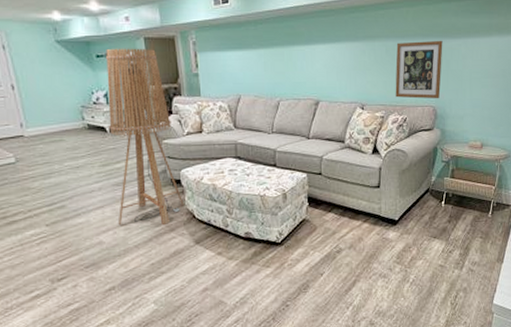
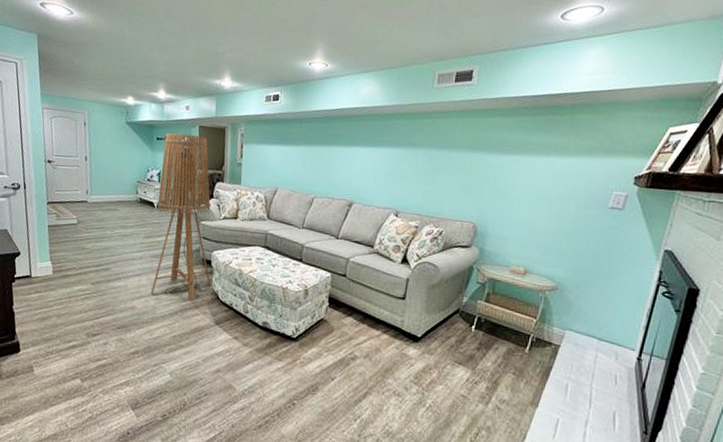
wall art: present [395,40,443,99] -> none [433,153,492,216]

